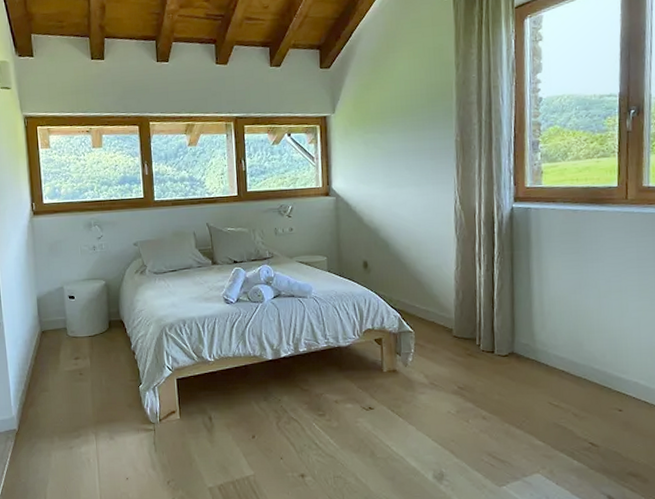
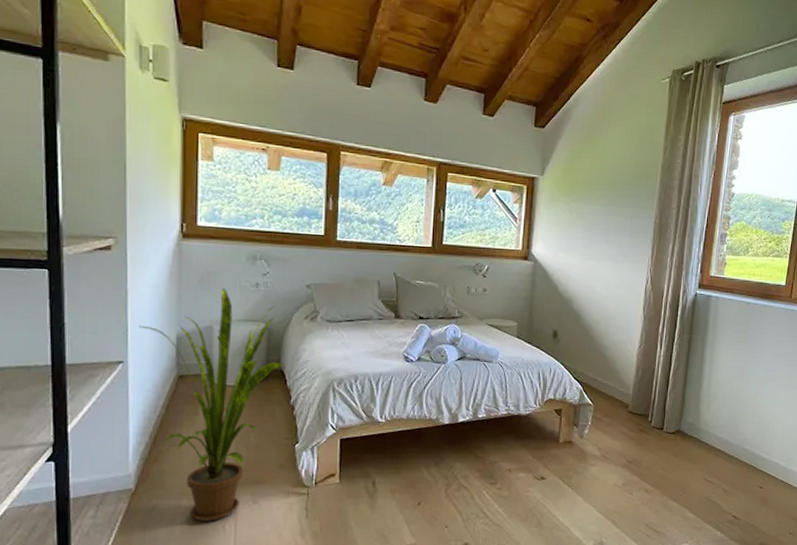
house plant: none [8,253,122,456] -> present [139,288,283,522]

